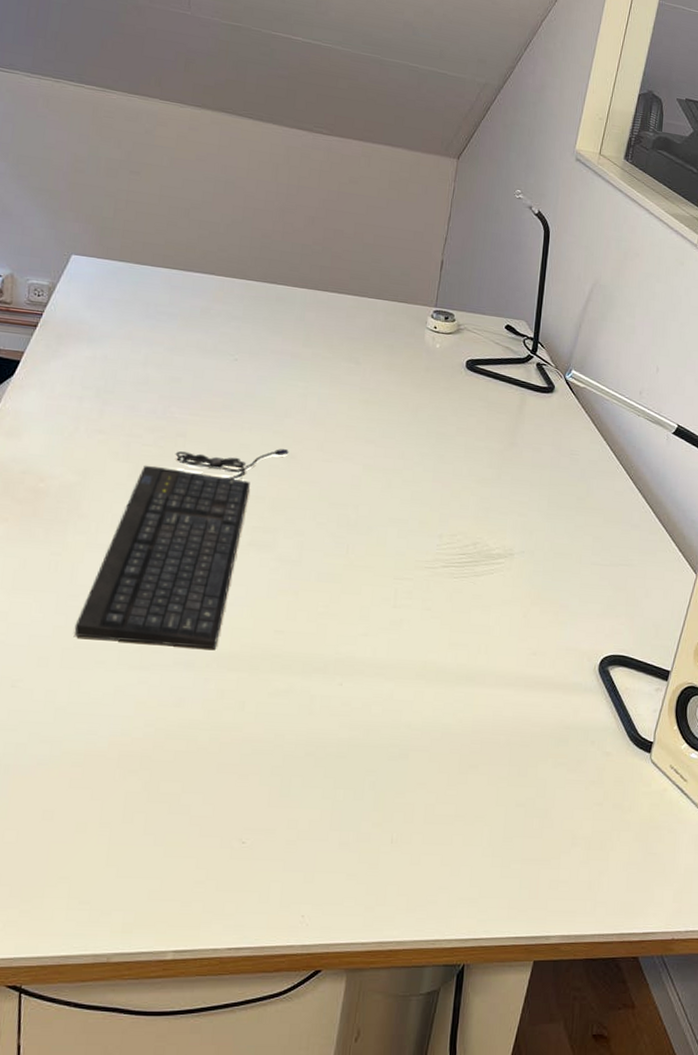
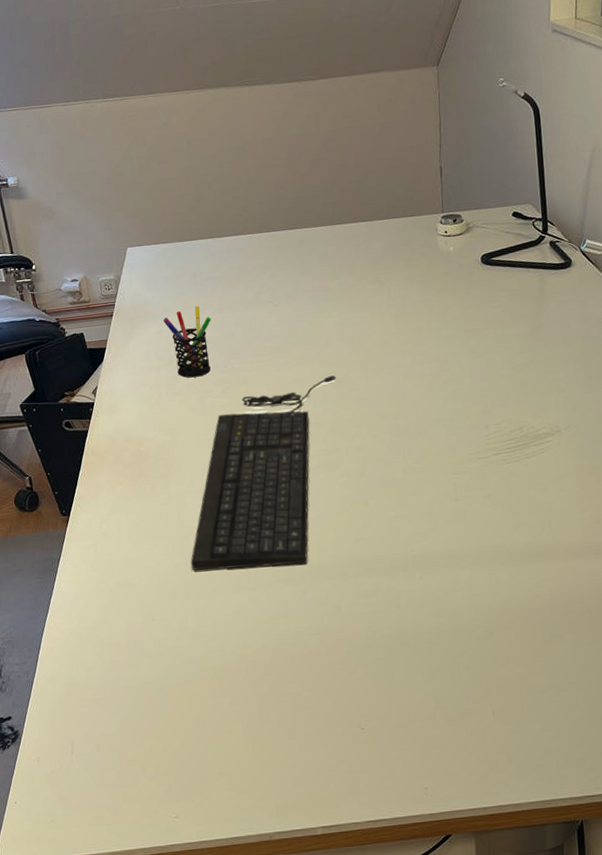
pen holder: none [99,339,157,418] -> present [163,306,211,378]

